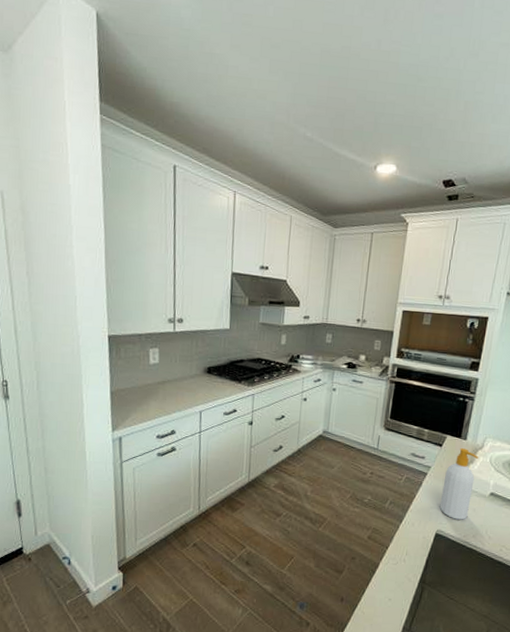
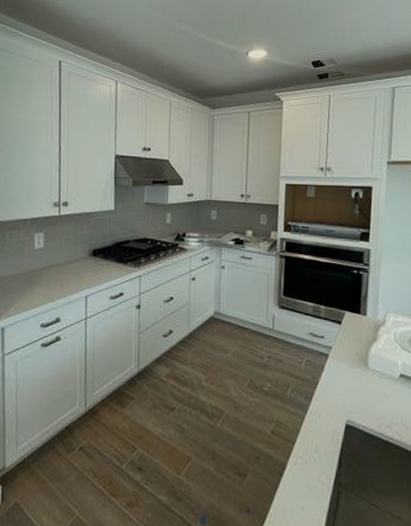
soap bottle: present [439,448,478,520] -> none [346,325,381,407]

